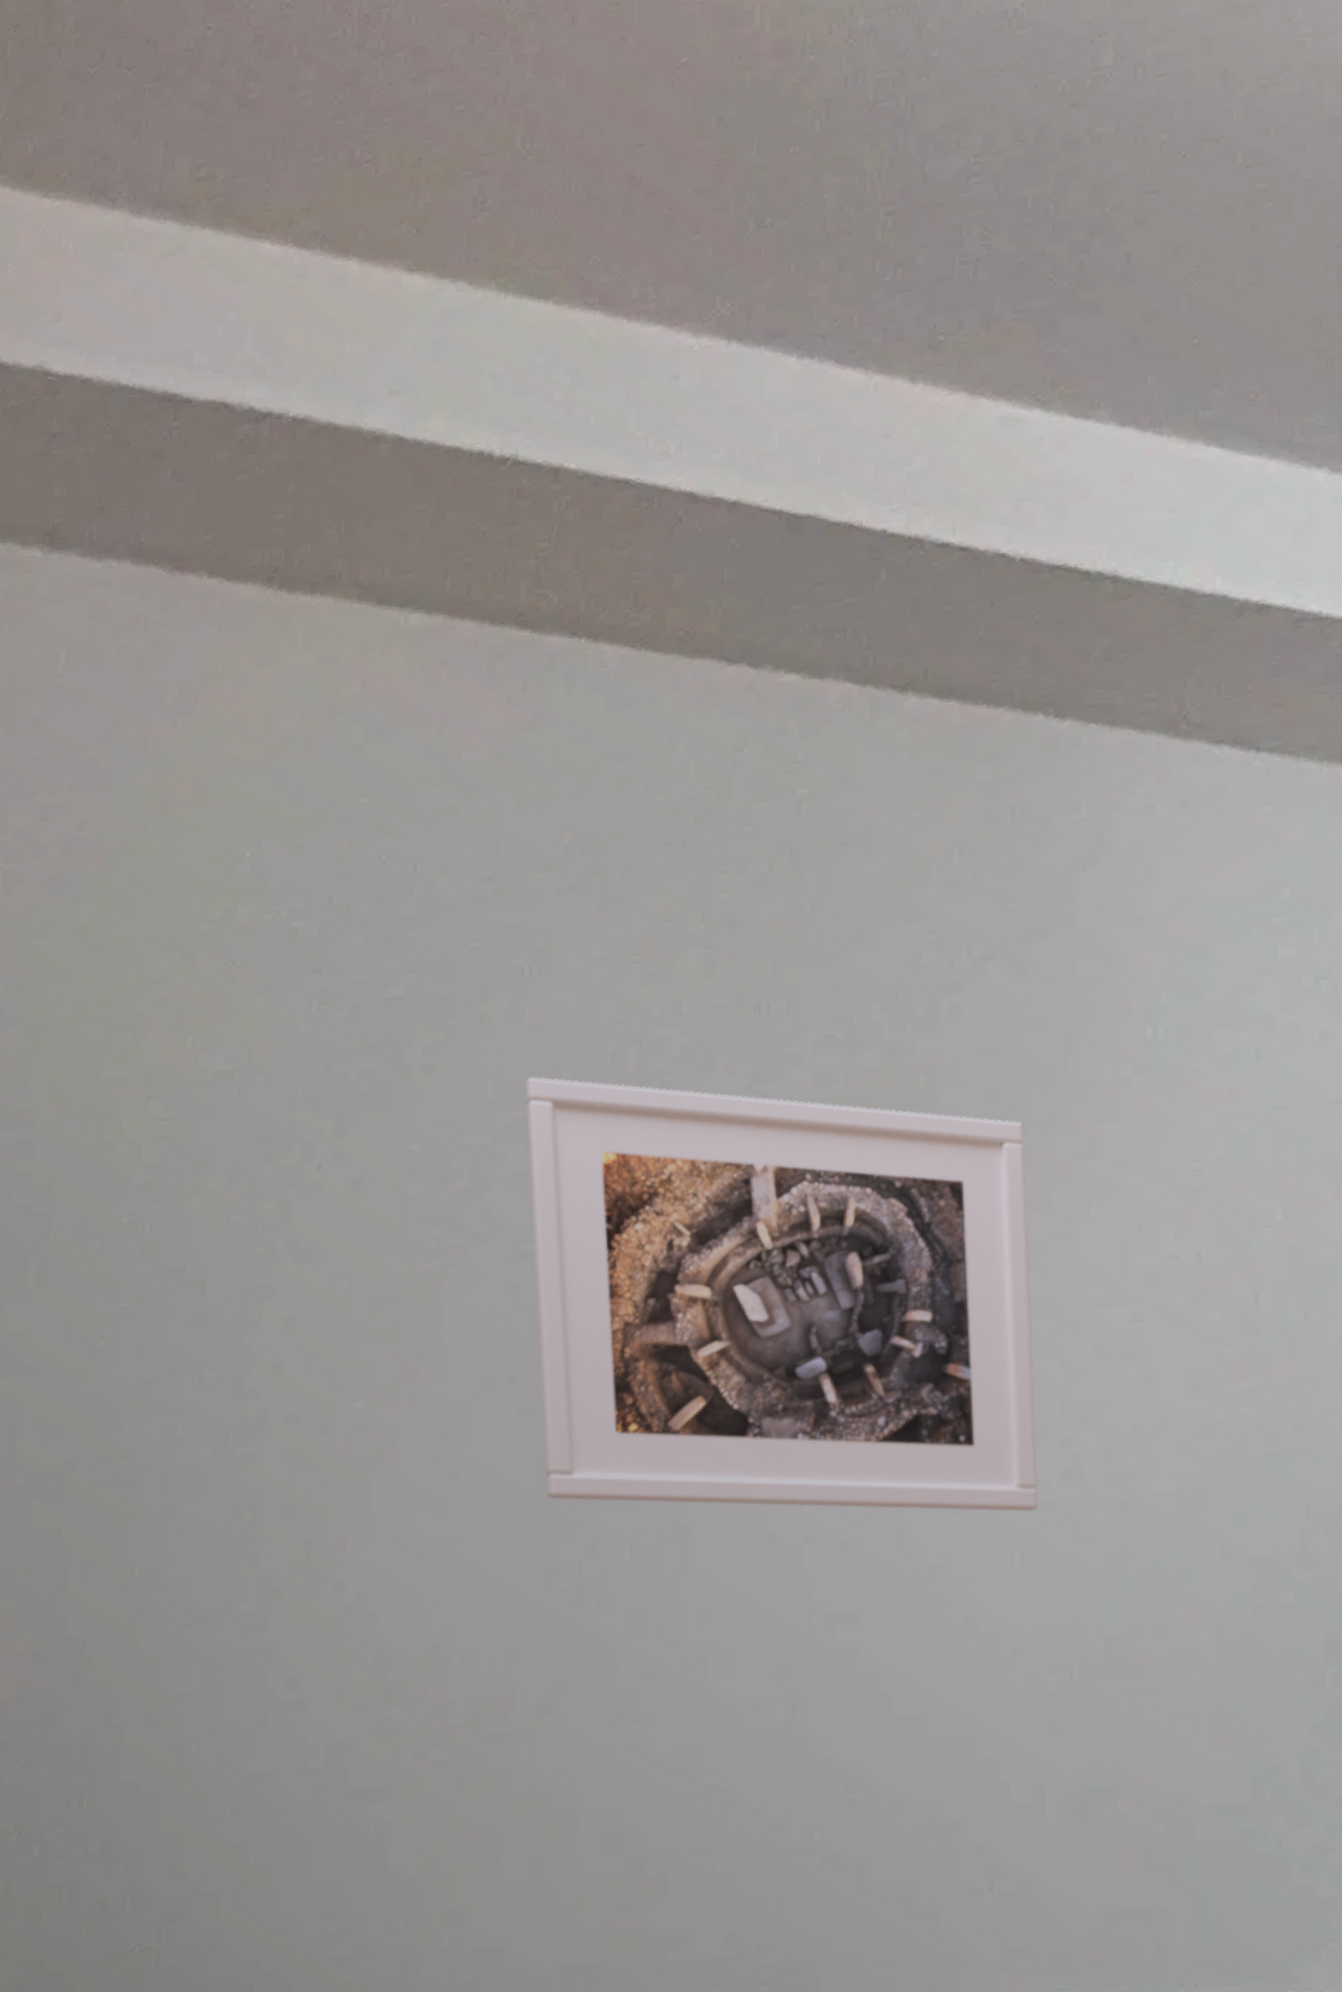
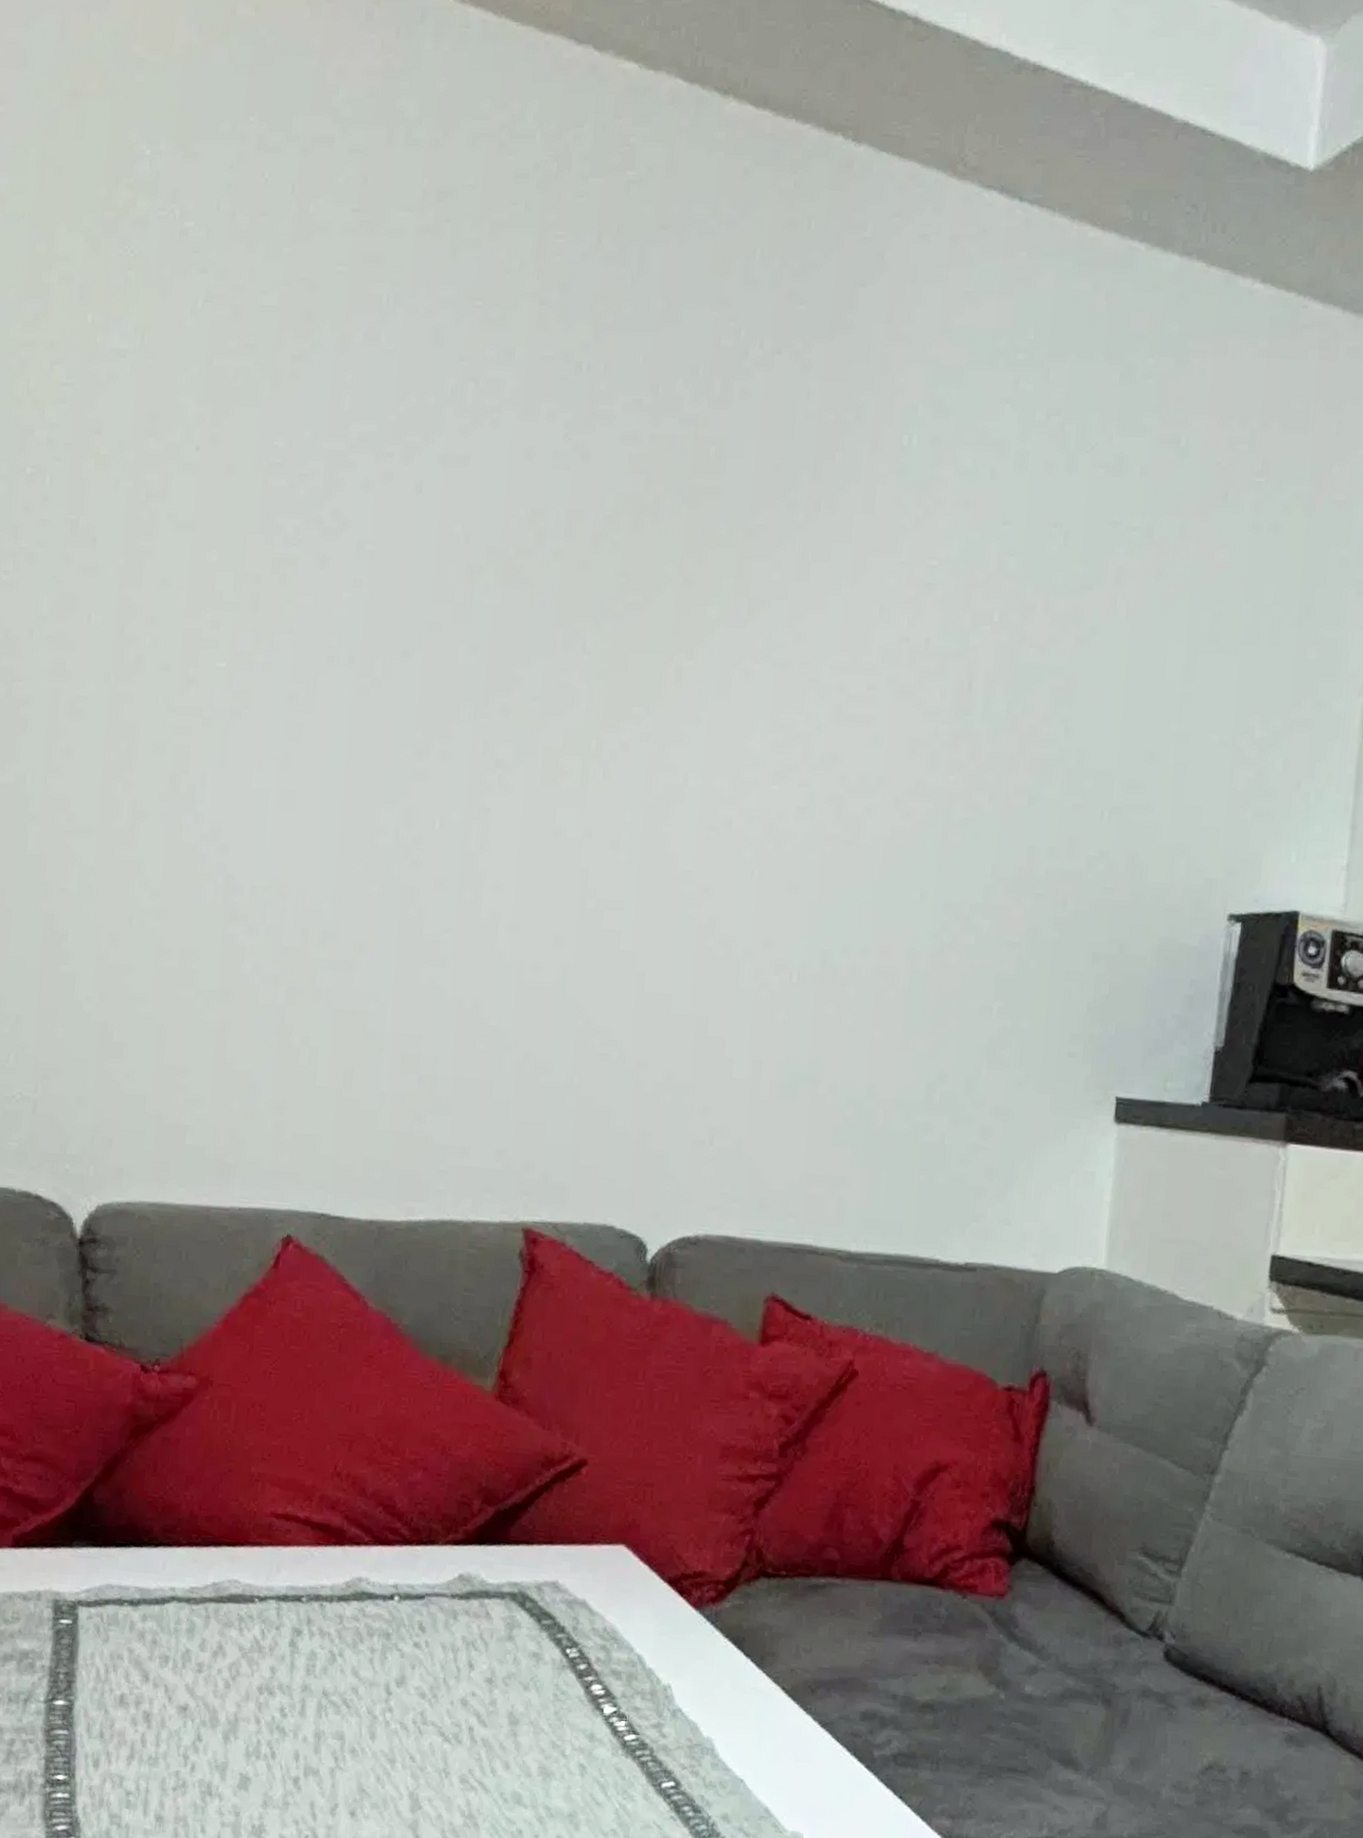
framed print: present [525,1077,1039,1512] -> none [374,397,793,838]

